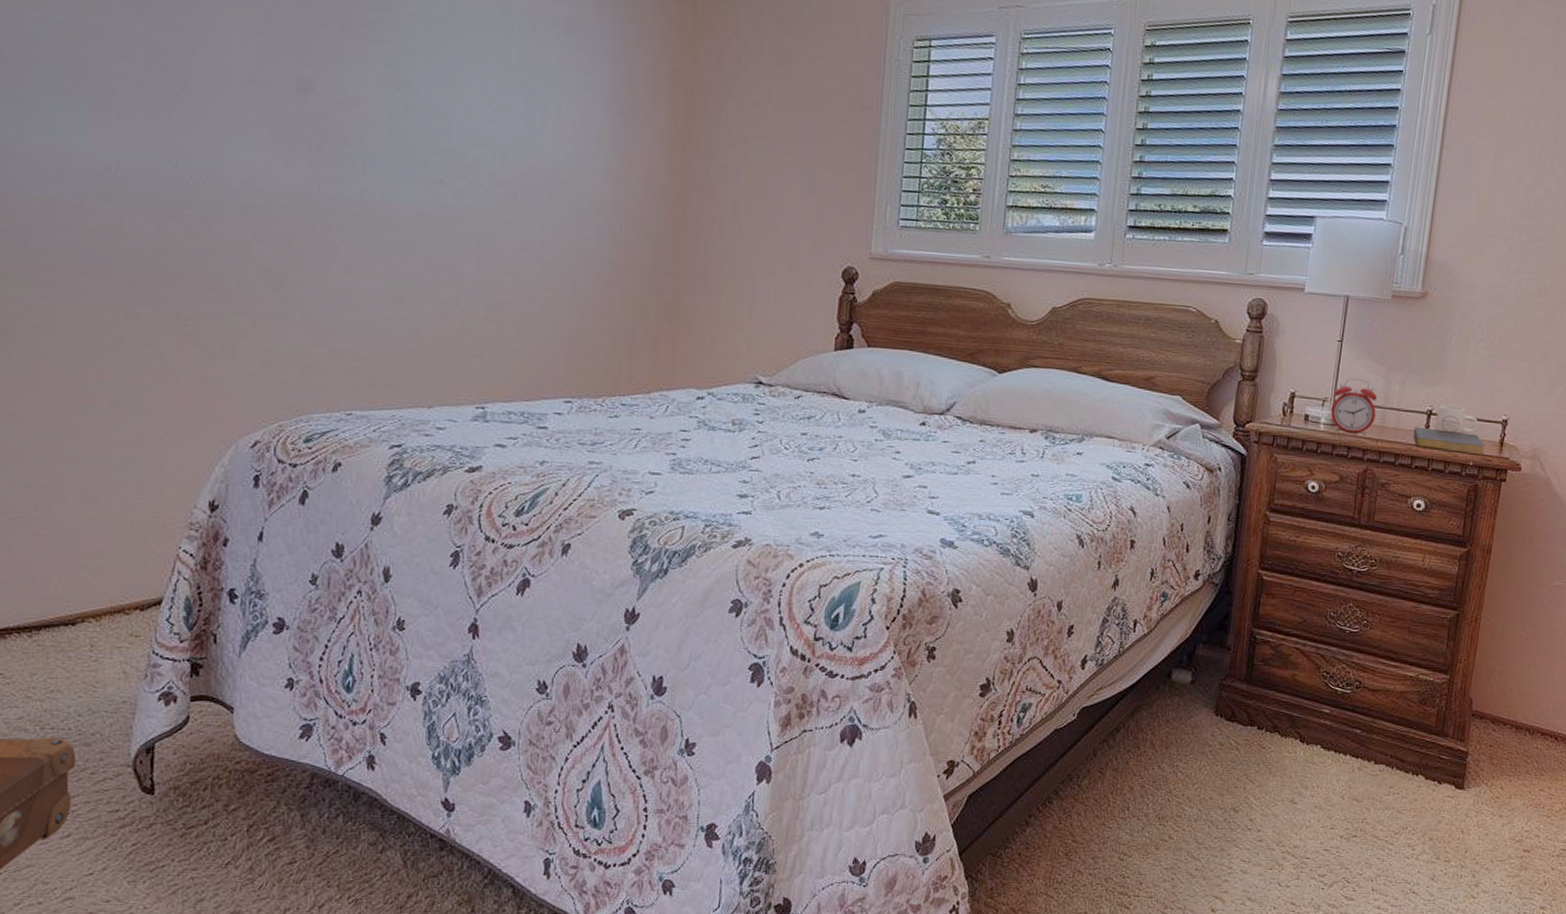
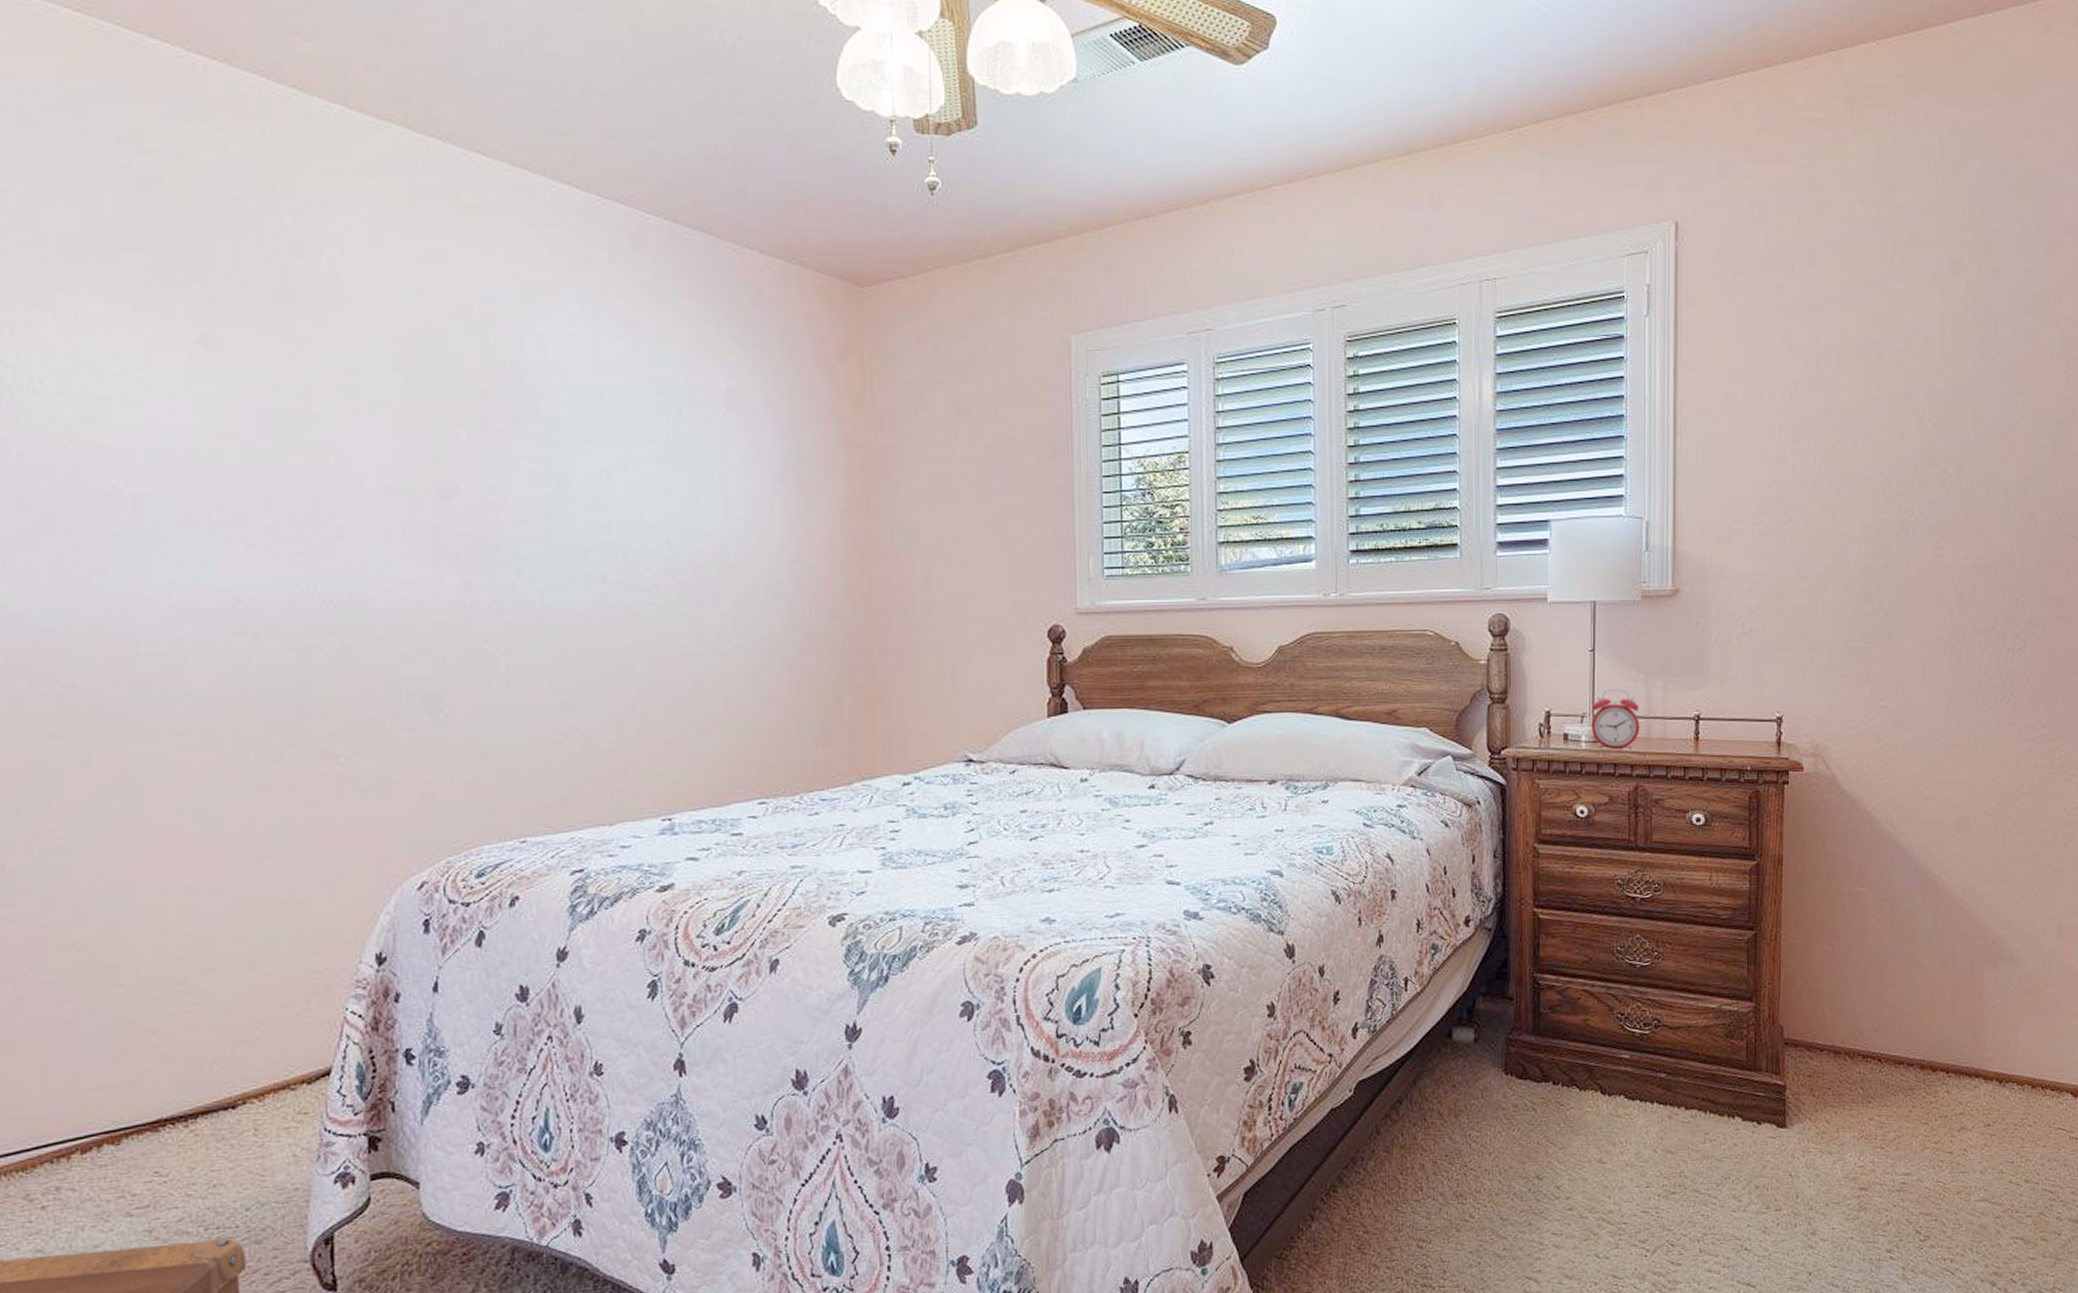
book: present [1413,426,1484,457] -> none [1683,734,1760,760]
mug: present [1435,405,1478,434] -> none [1705,708,1750,737]

